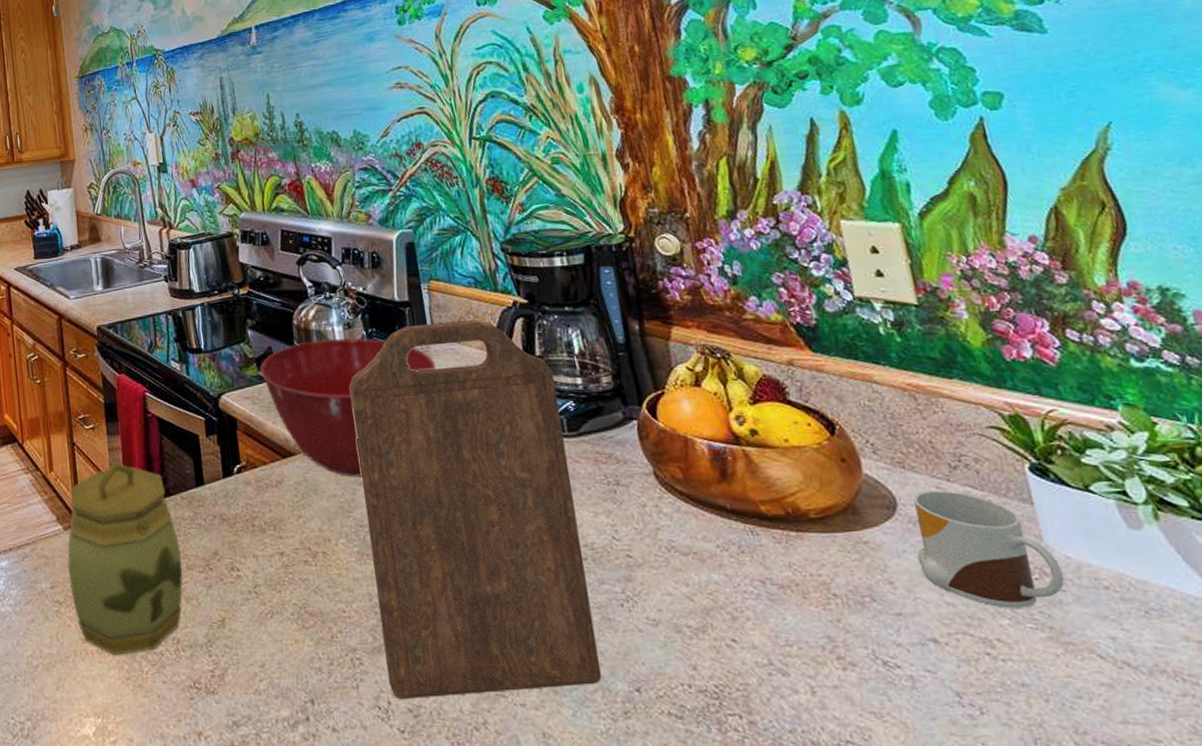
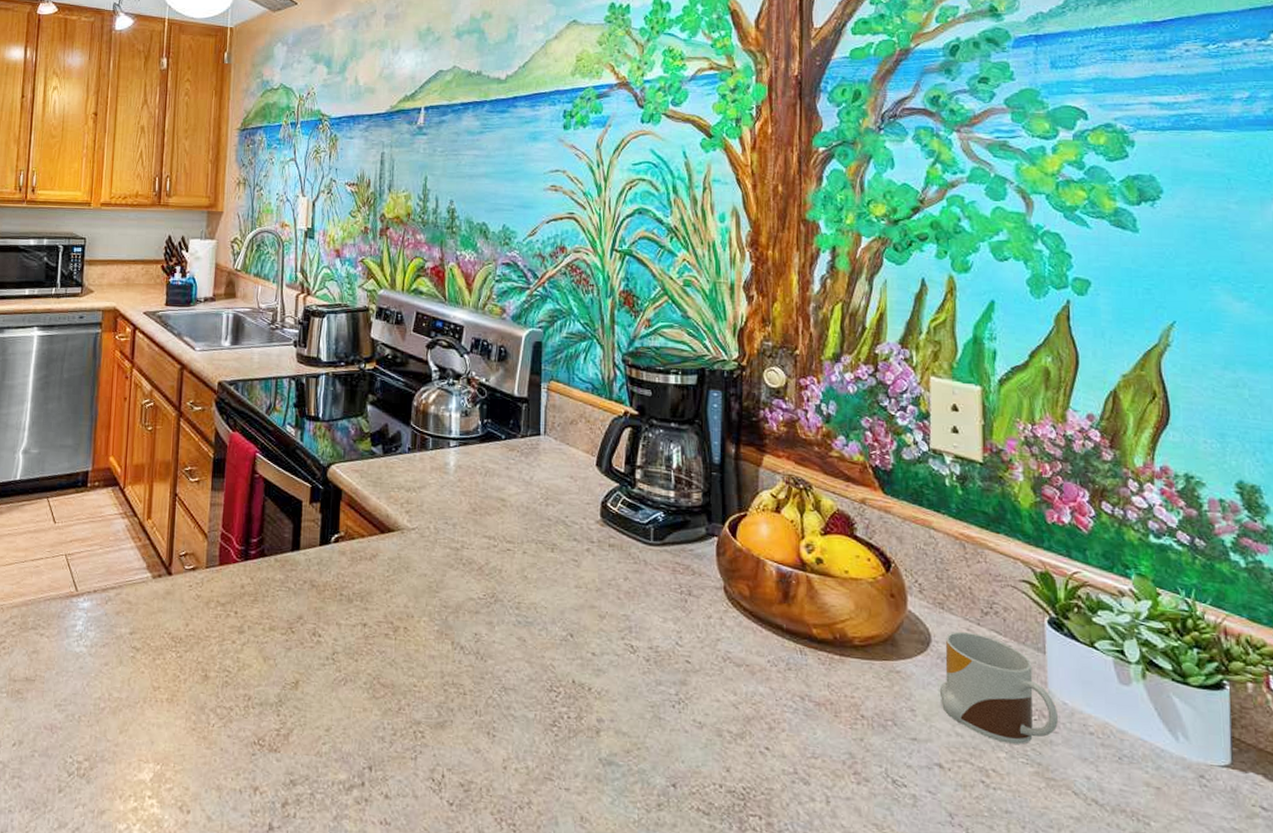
jar: present [67,461,183,655] -> none [149,516,266,706]
mixing bowl: present [259,338,437,477] -> none [372,424,542,560]
cutting board: present [350,320,602,698] -> none [445,421,650,777]

